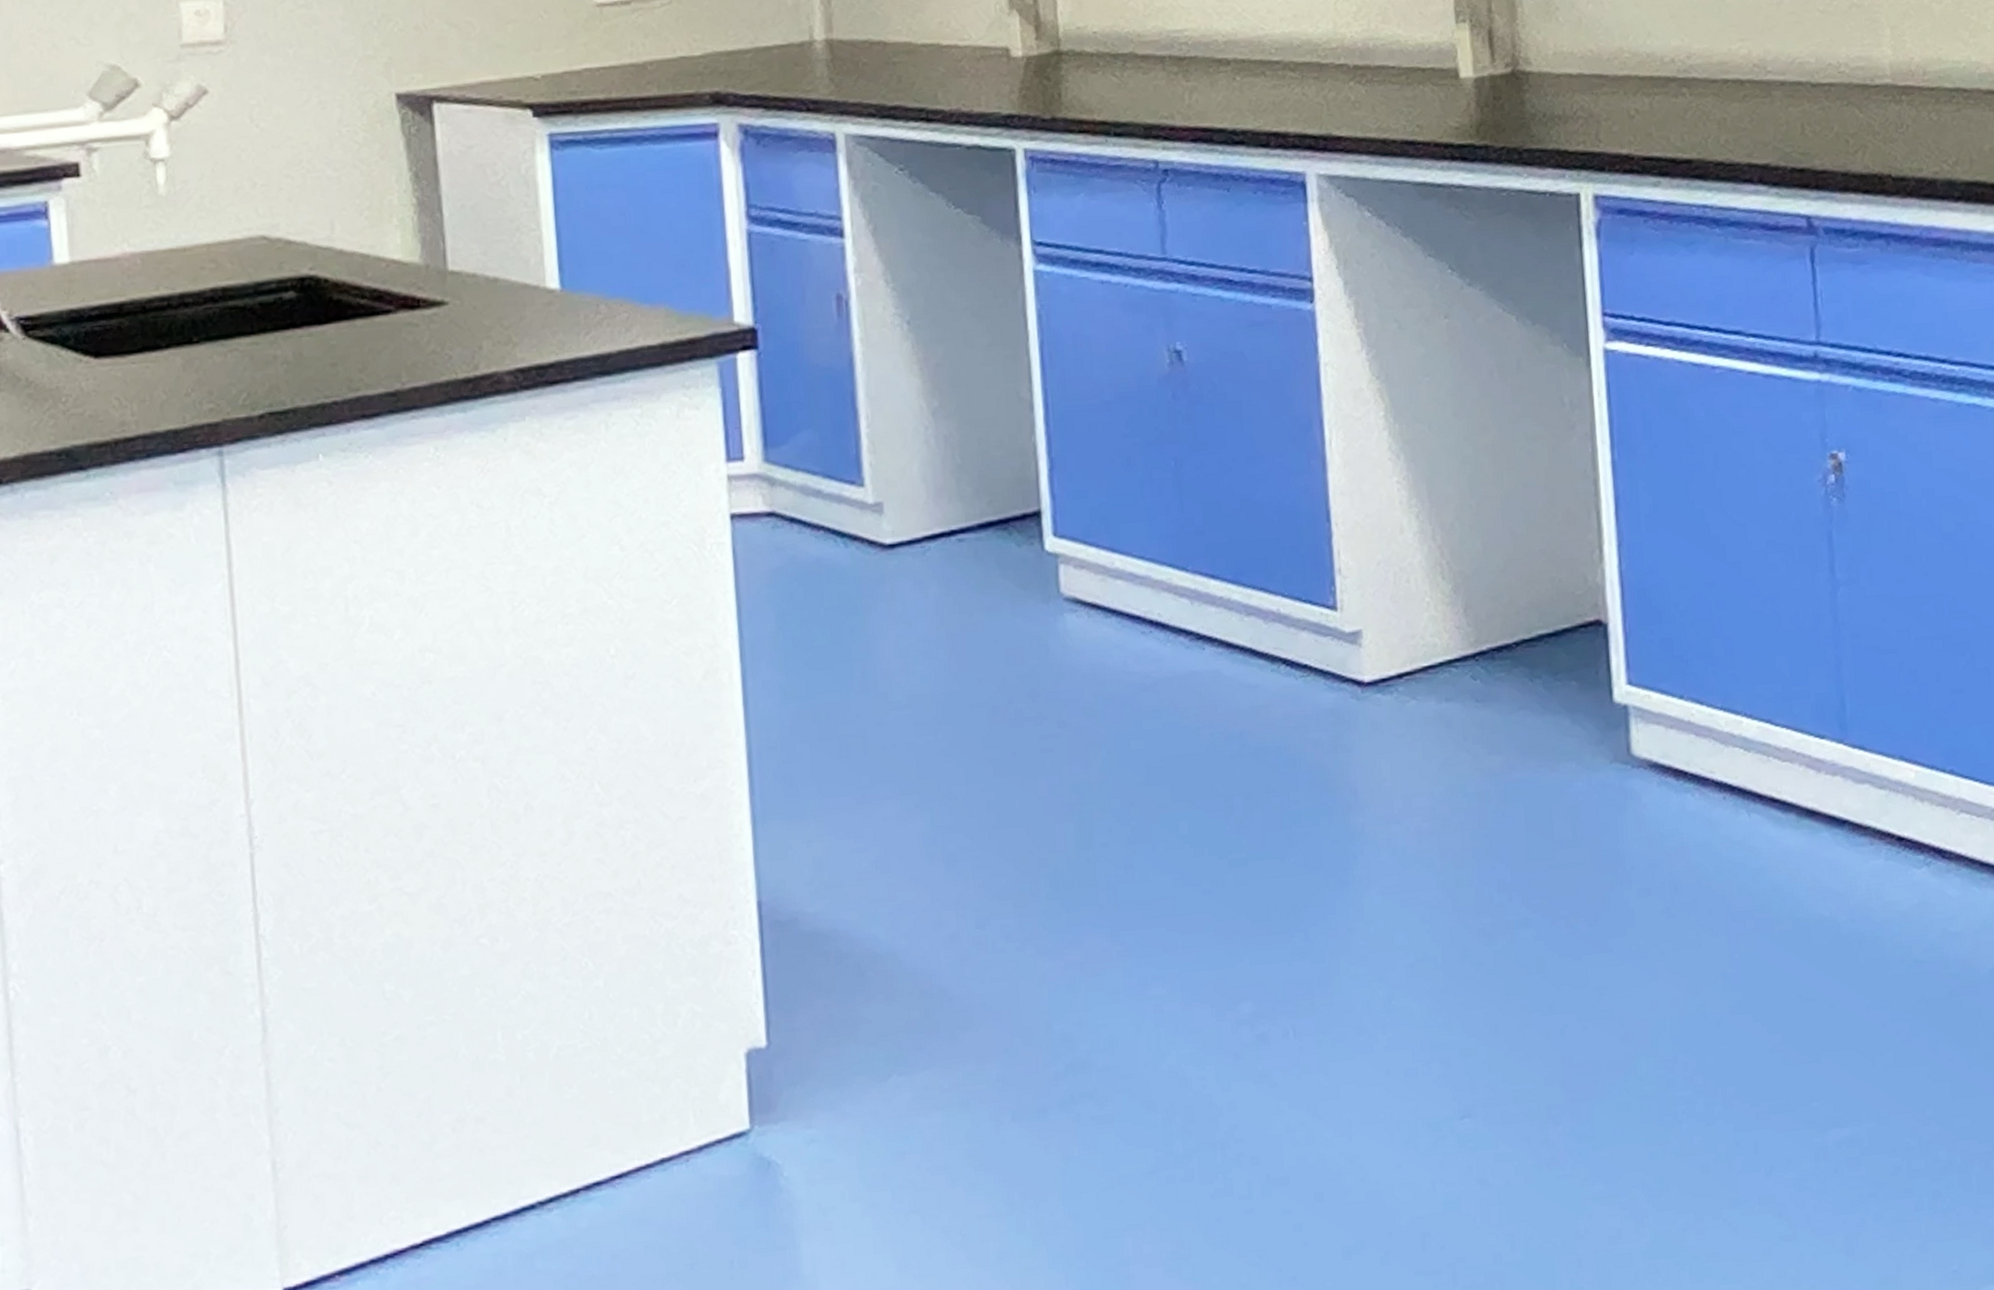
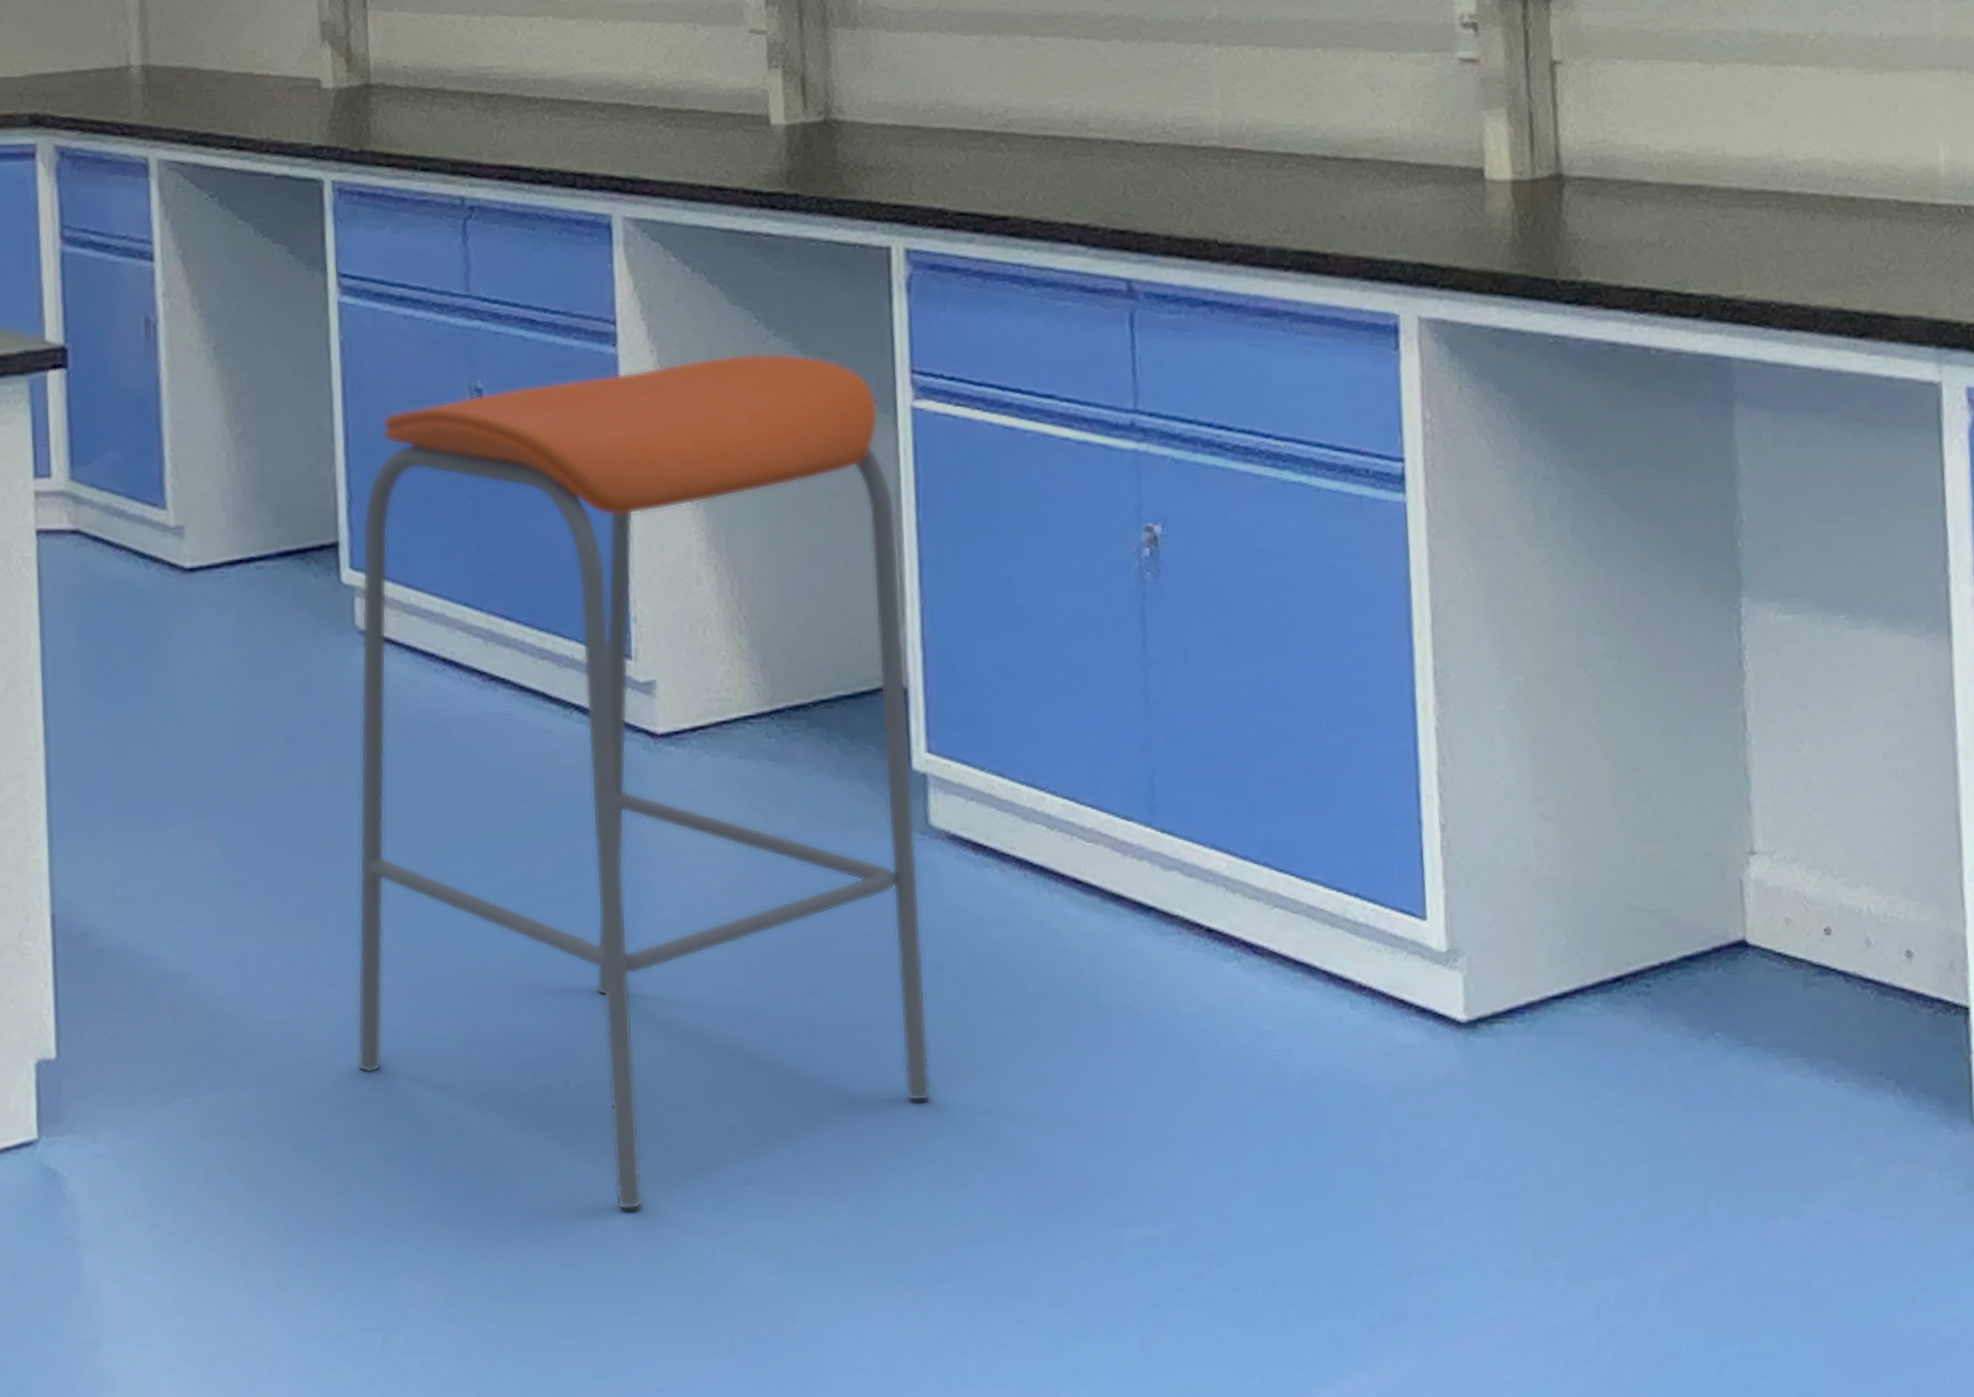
bar stool: none [1064,302,1641,1152] -> present [357,353,932,1210]

